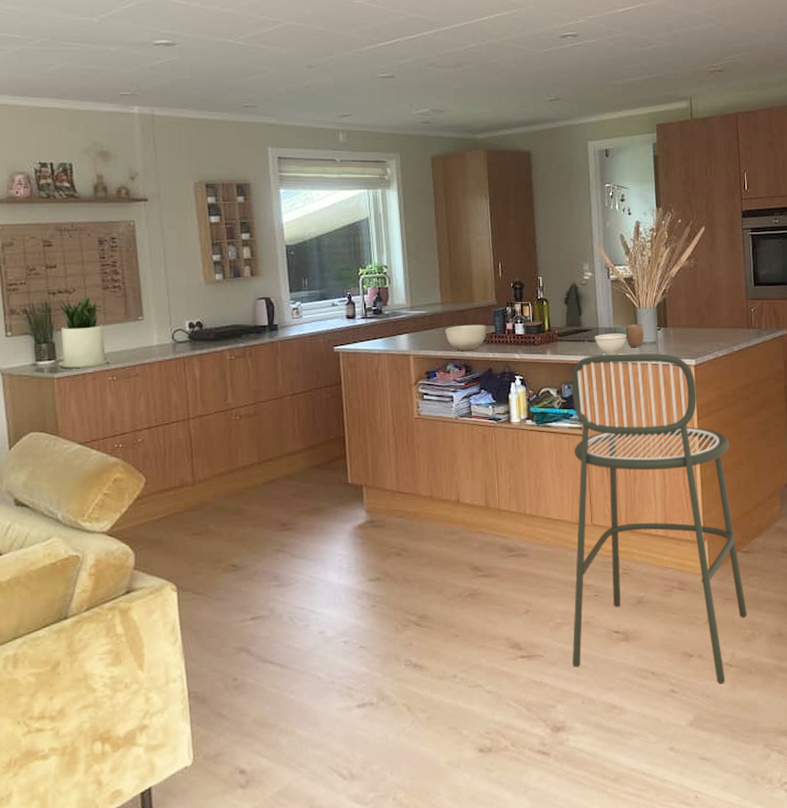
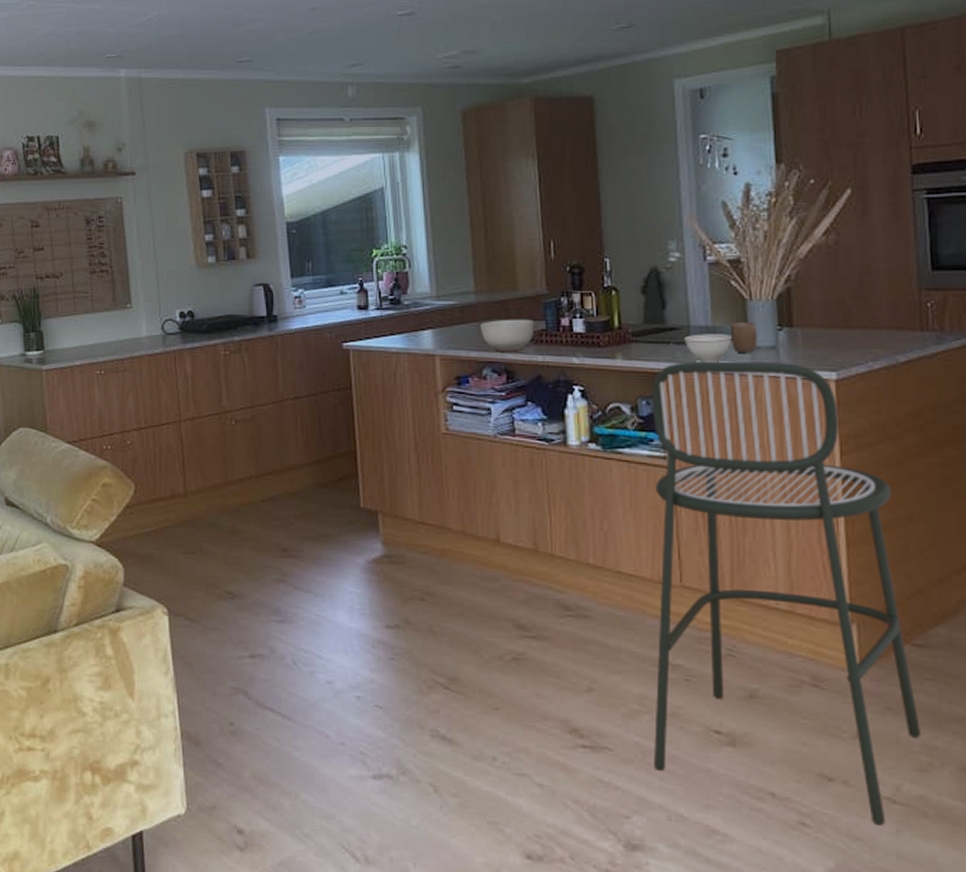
planter: present [57,295,109,369] -> none [45,280,97,361]

